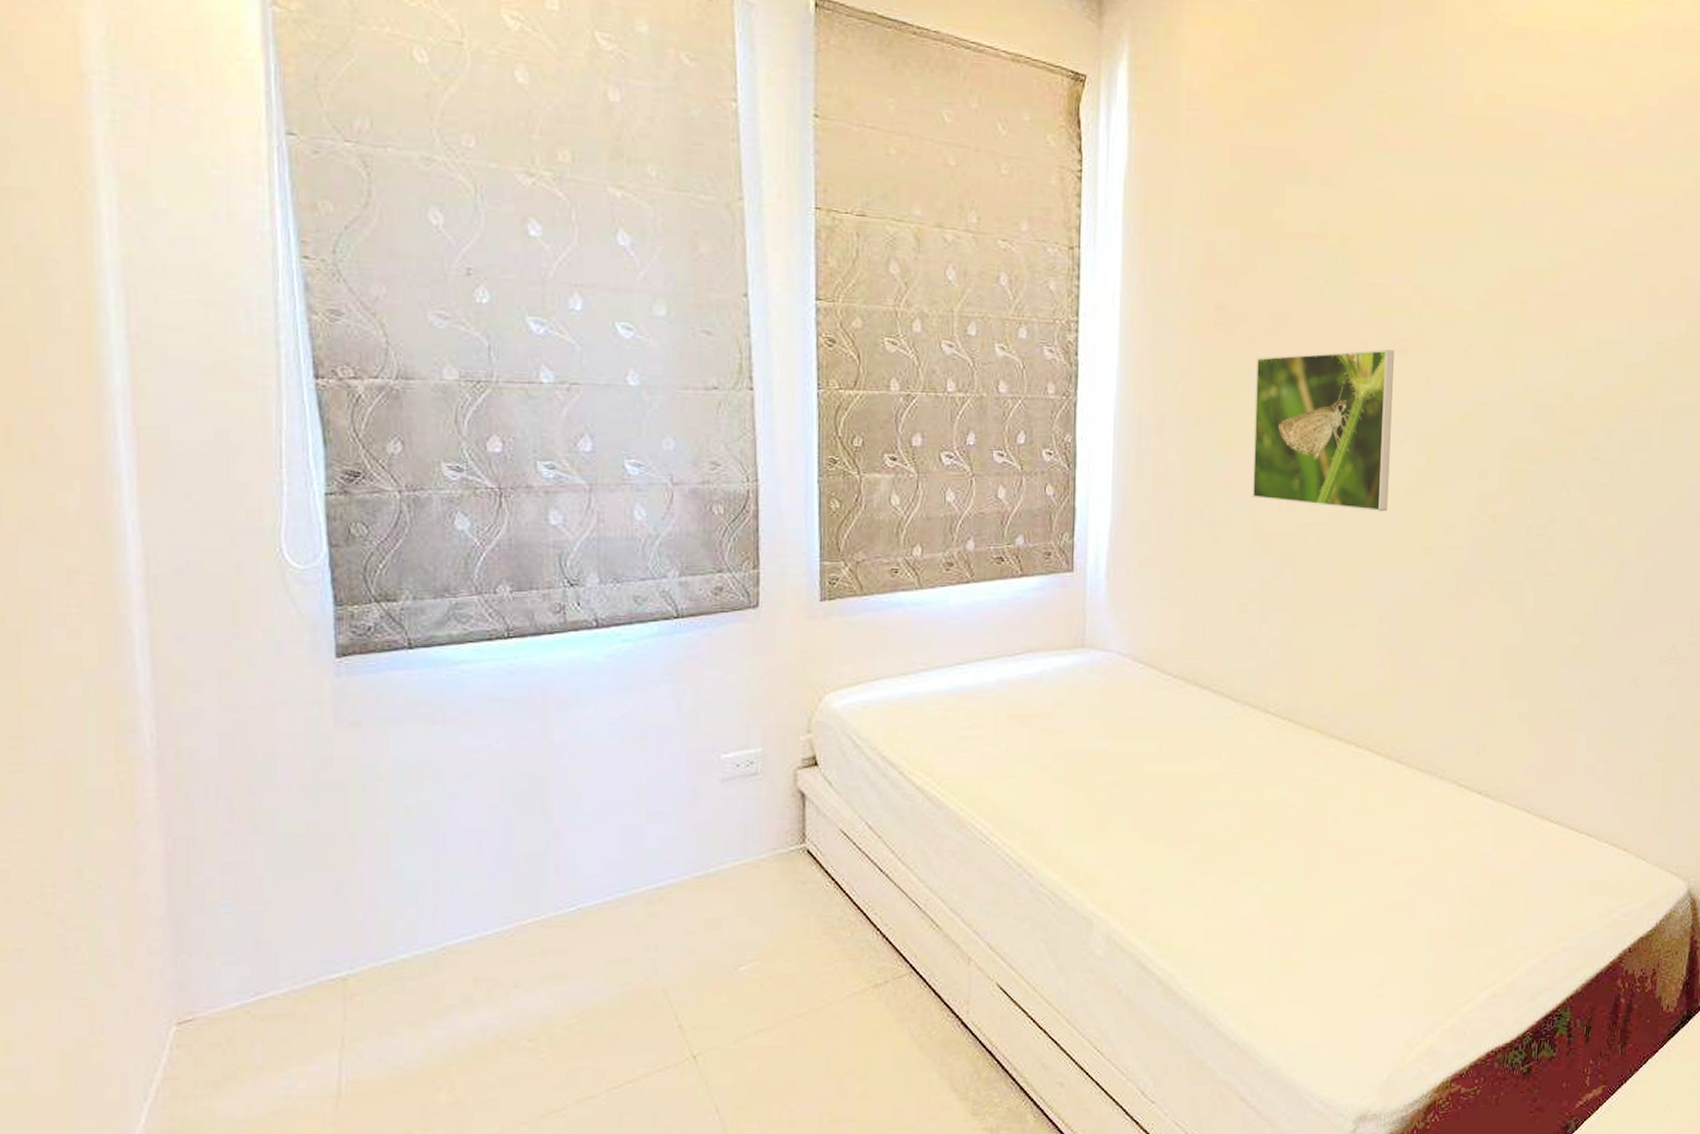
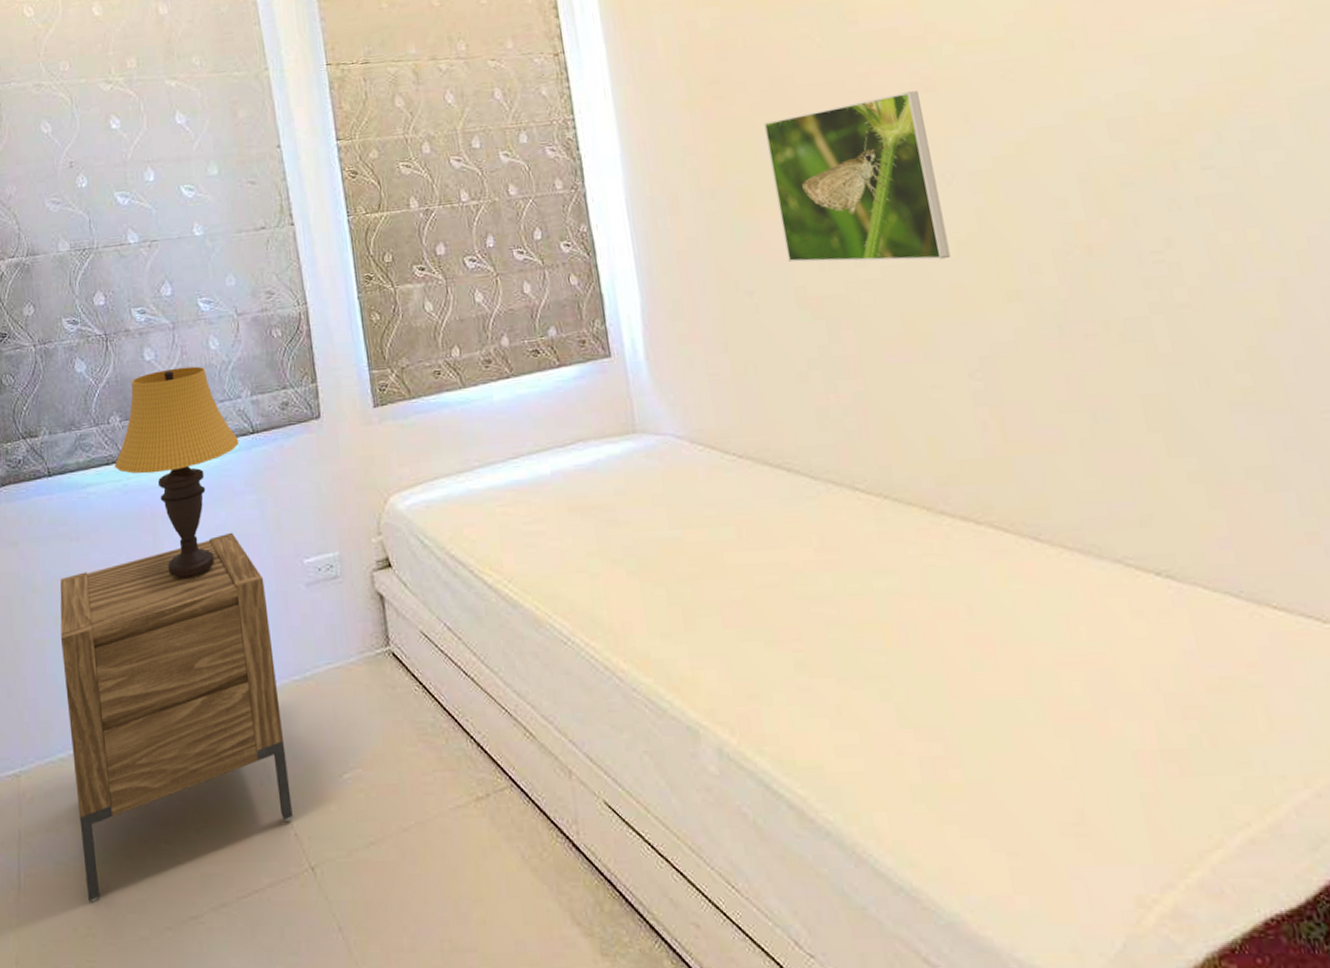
nightstand: none [411,723,679,1104] -> present [60,532,293,902]
table lamp: none [499,537,659,769] -> present [114,366,239,578]

